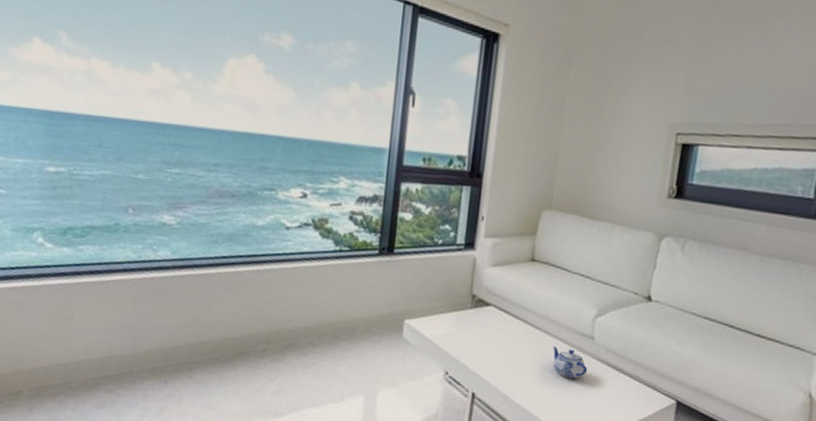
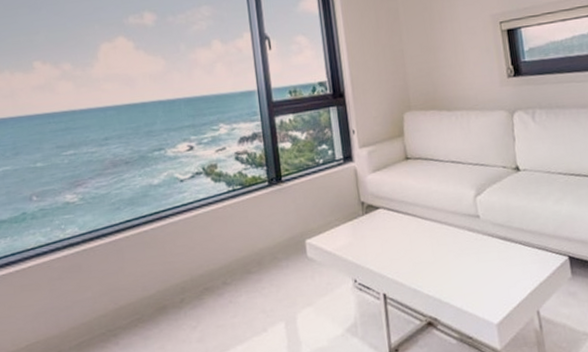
teapot: present [552,346,588,379] -> none [444,231,482,259]

